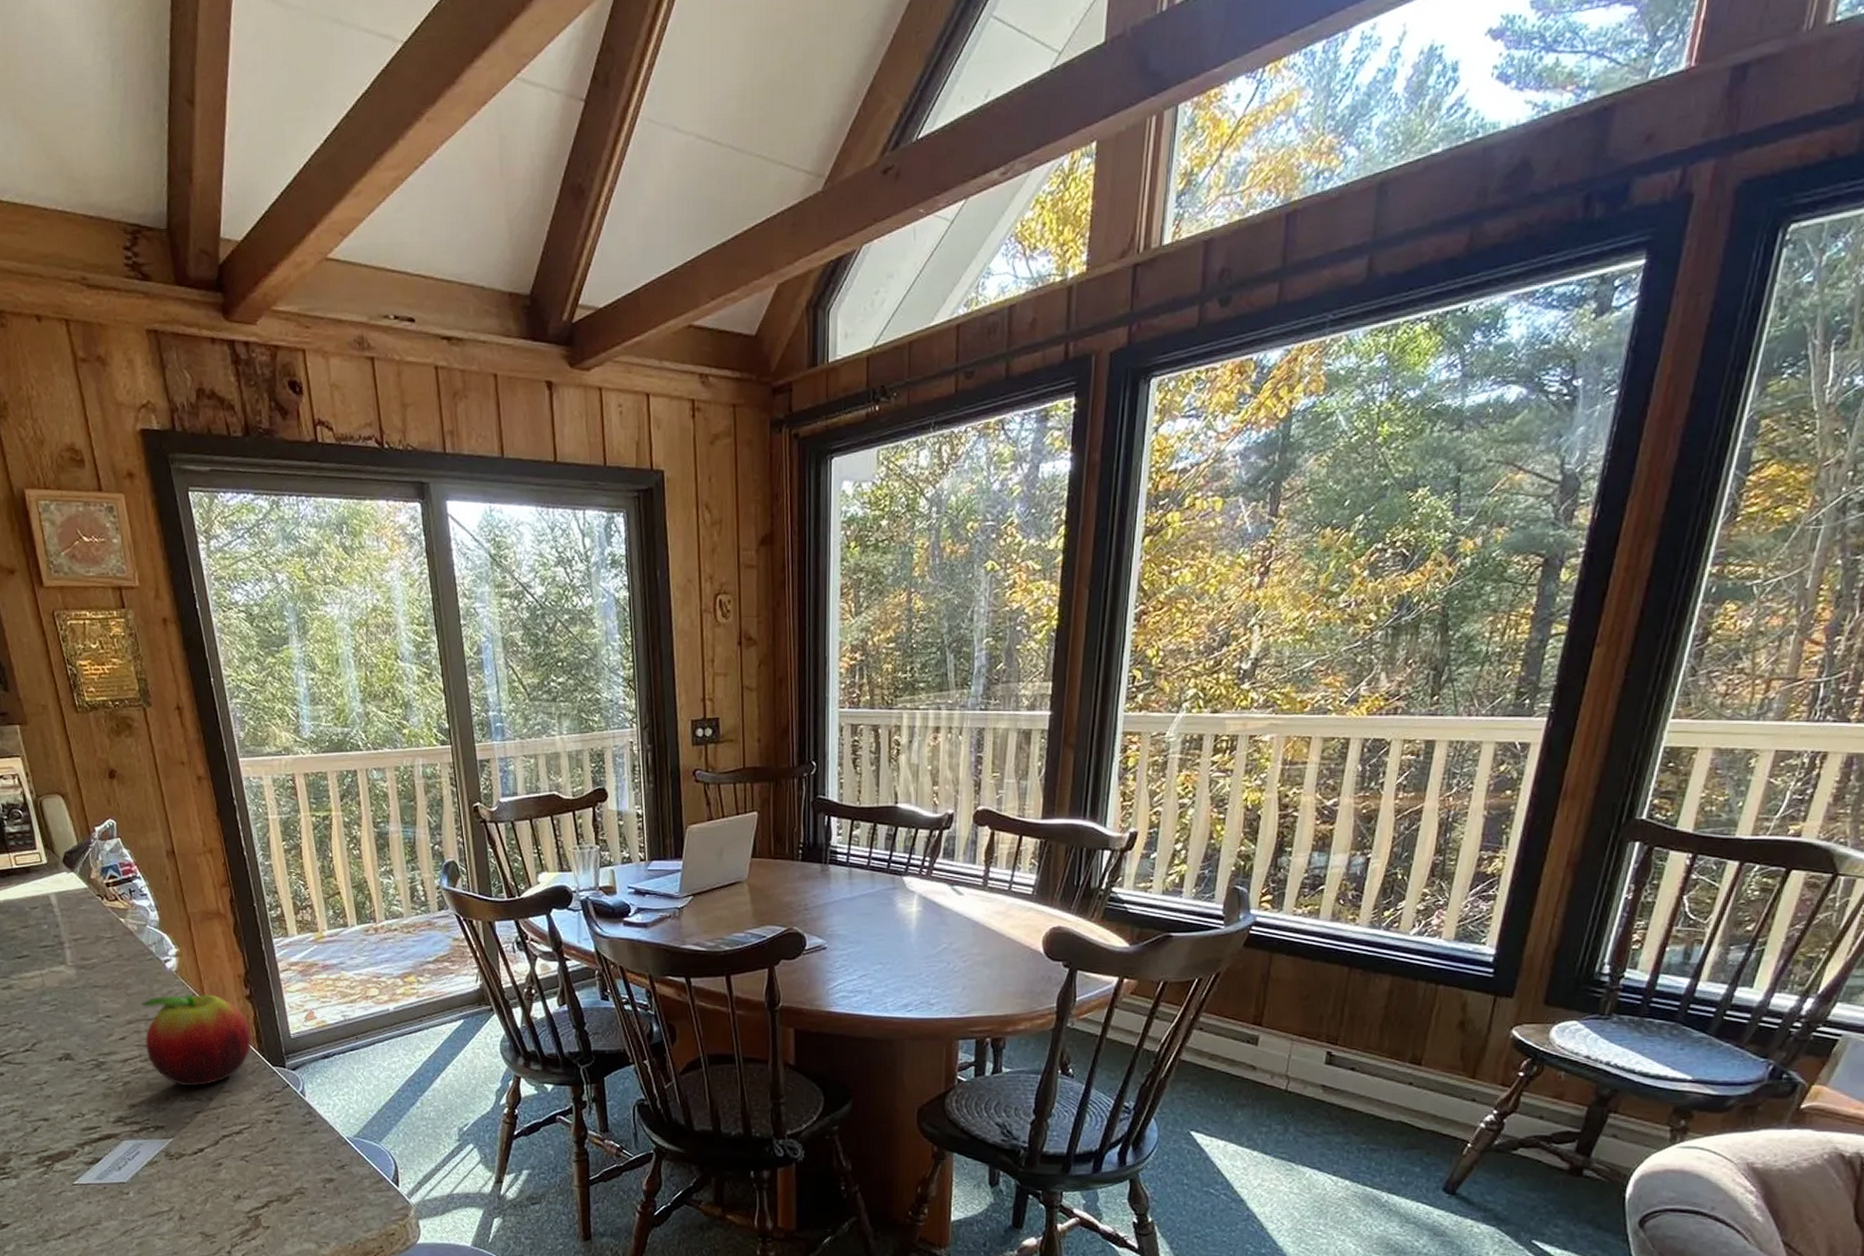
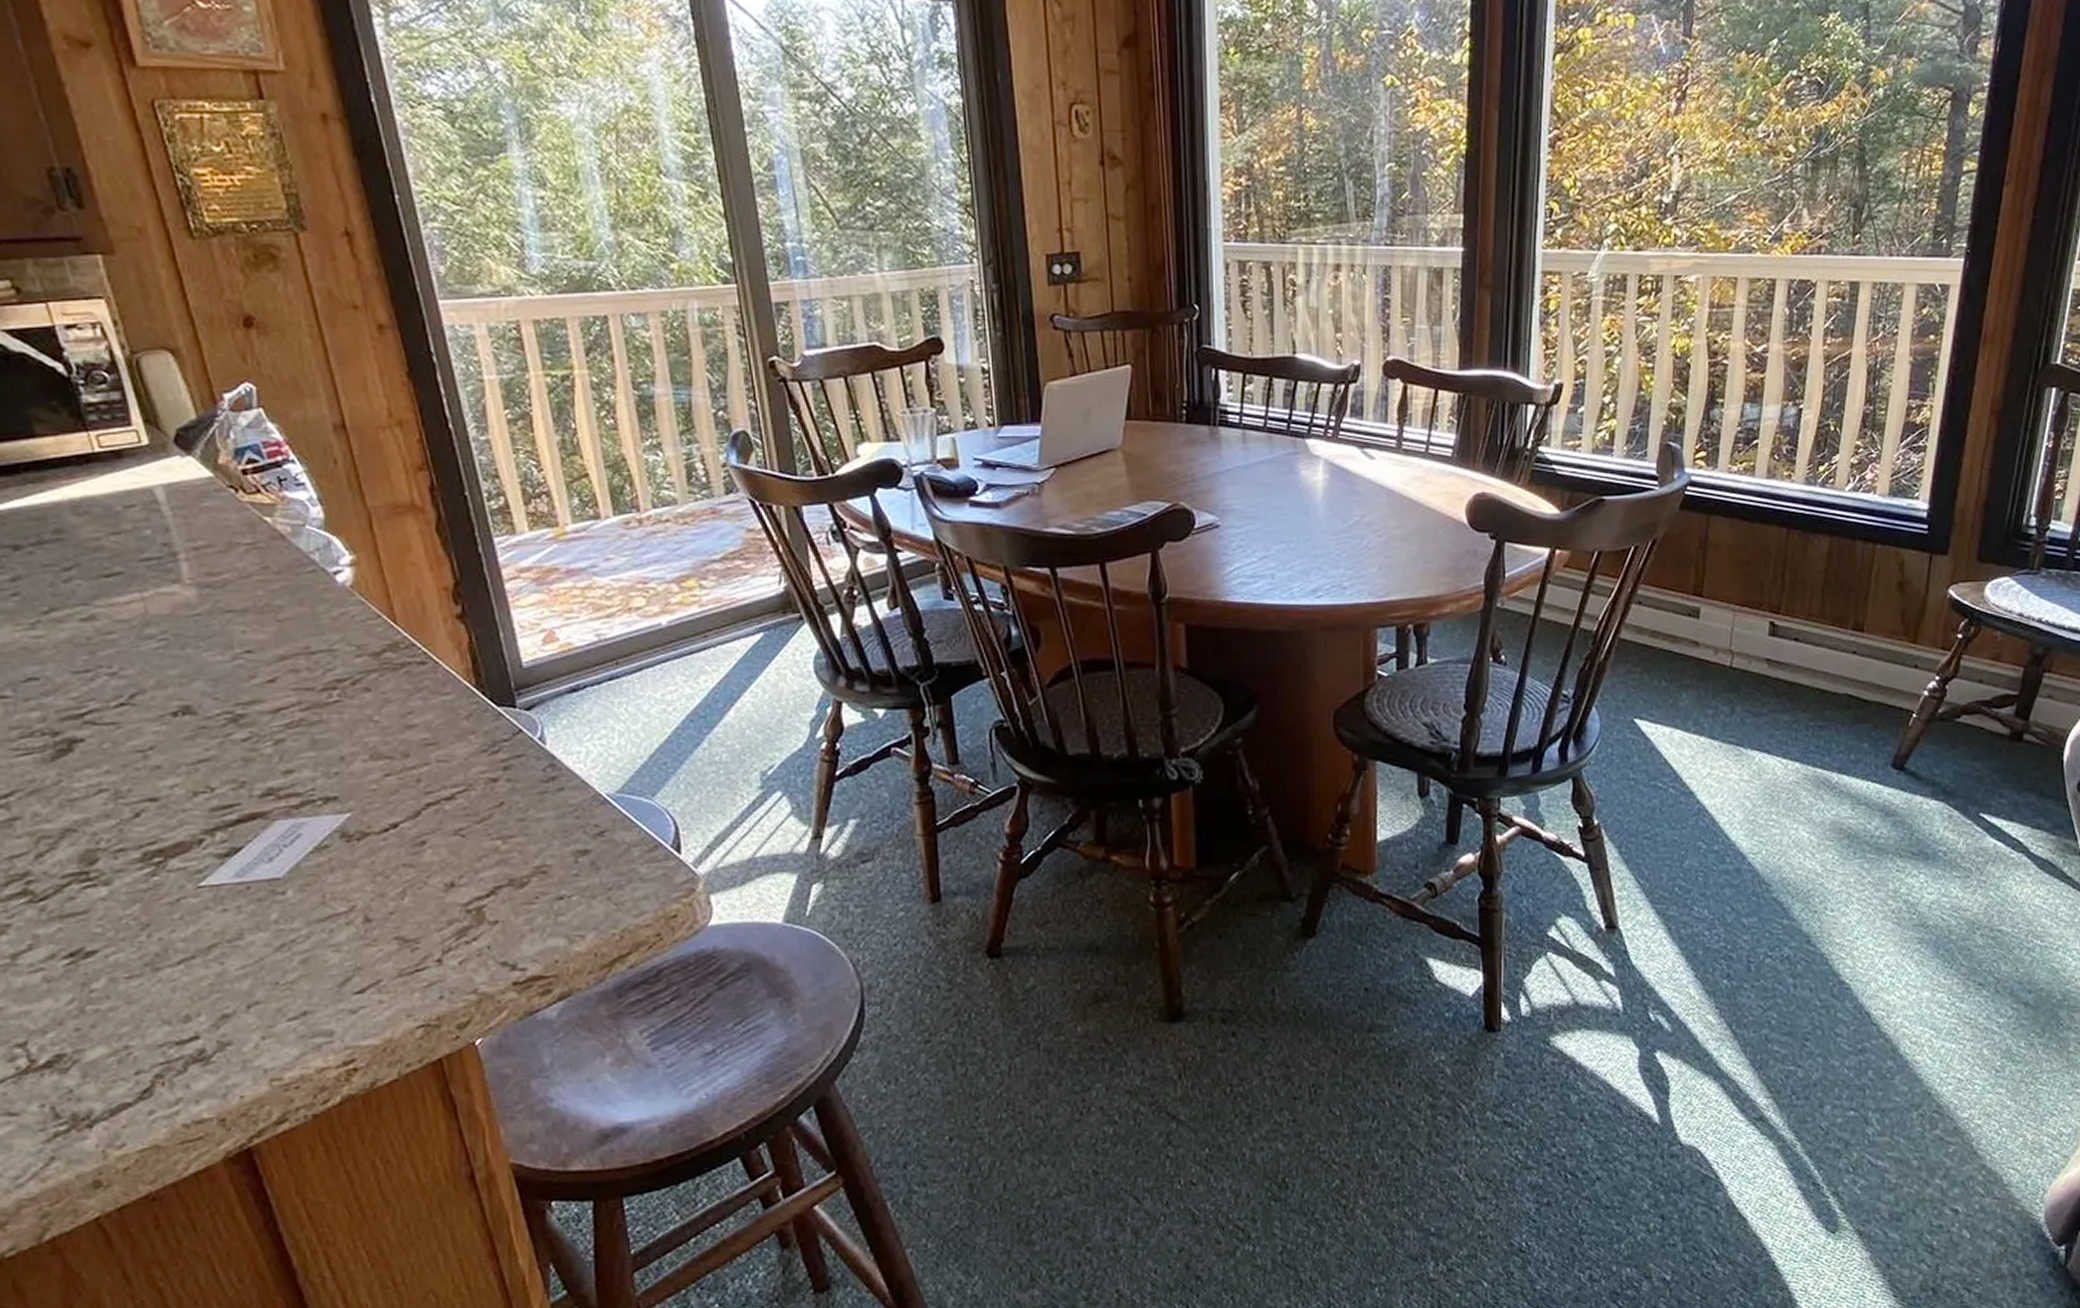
fruit: present [140,994,251,1086] -> none [298,615,466,740]

